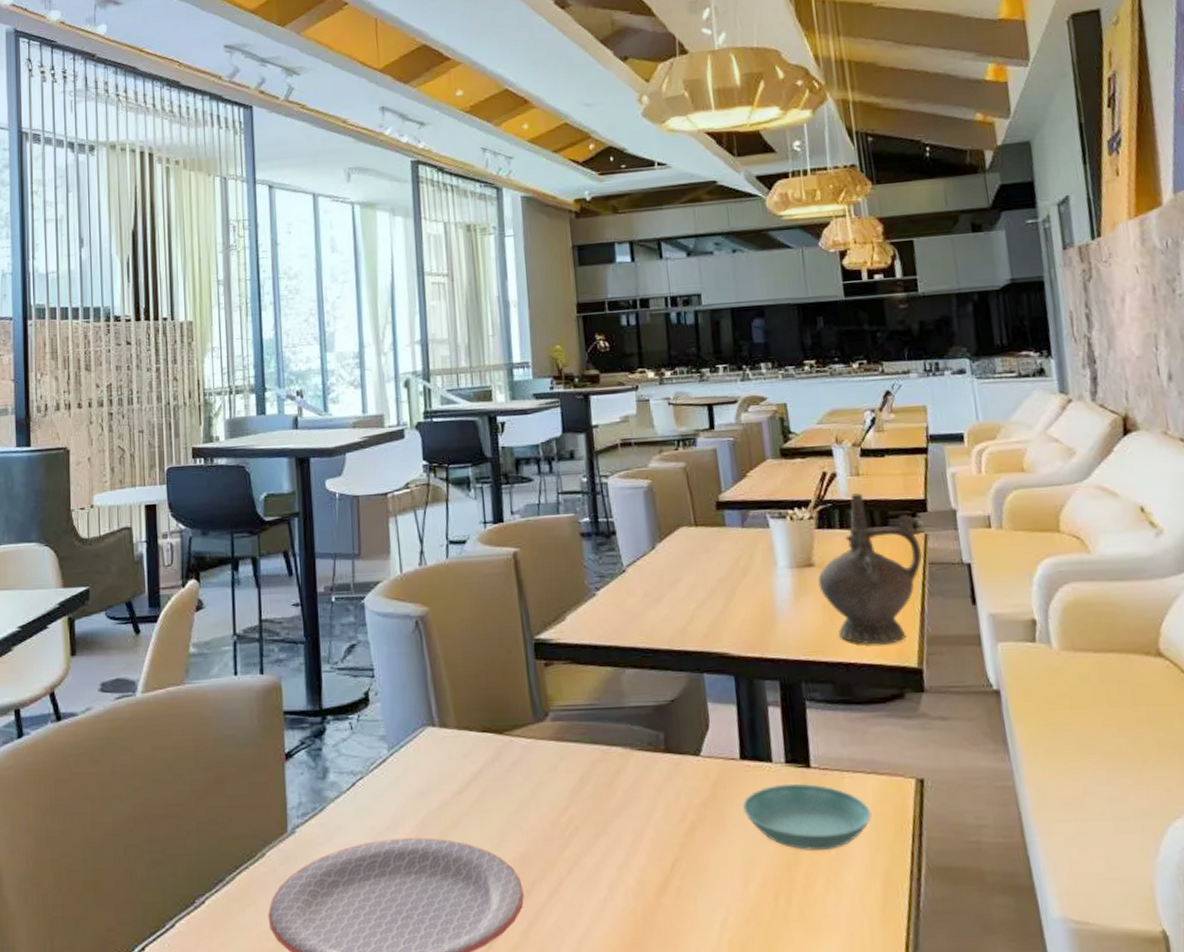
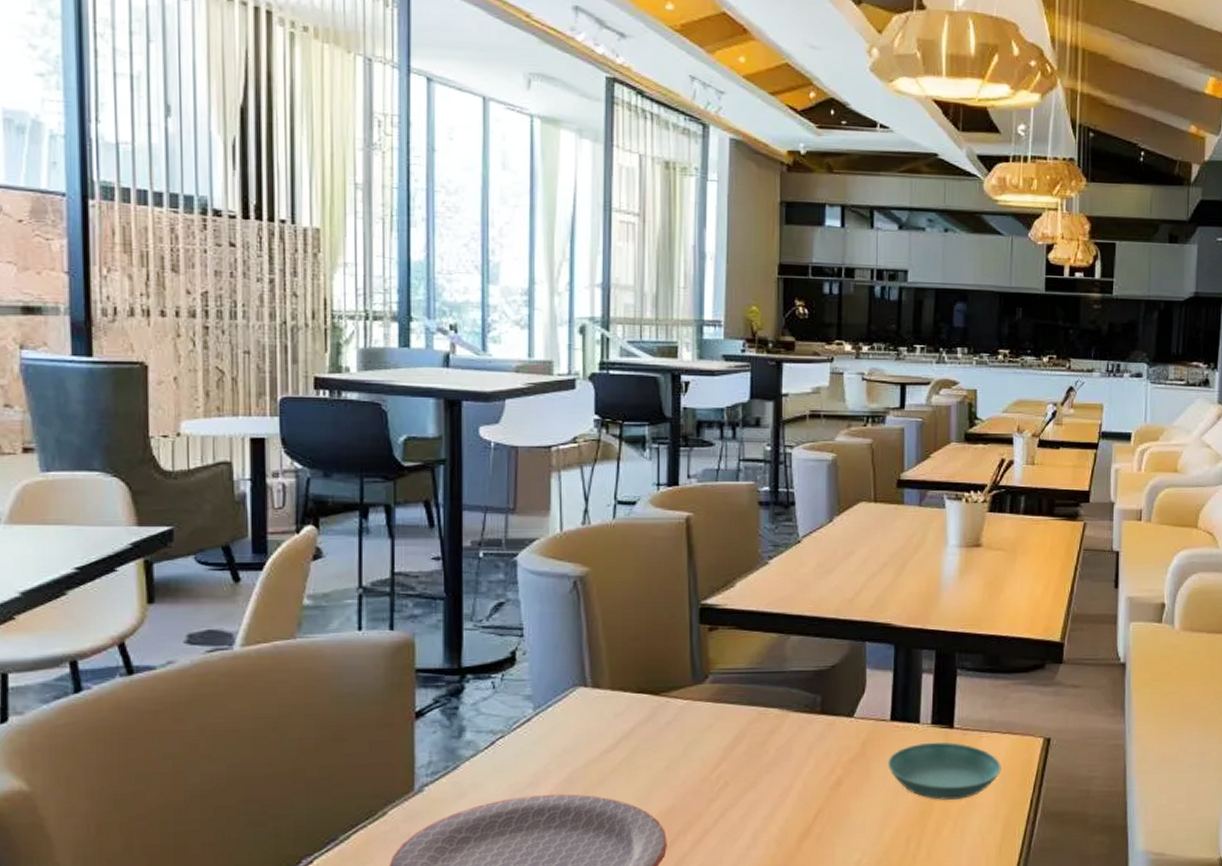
ceremonial vessel: present [817,493,922,645] -> none [983,481,1081,621]

